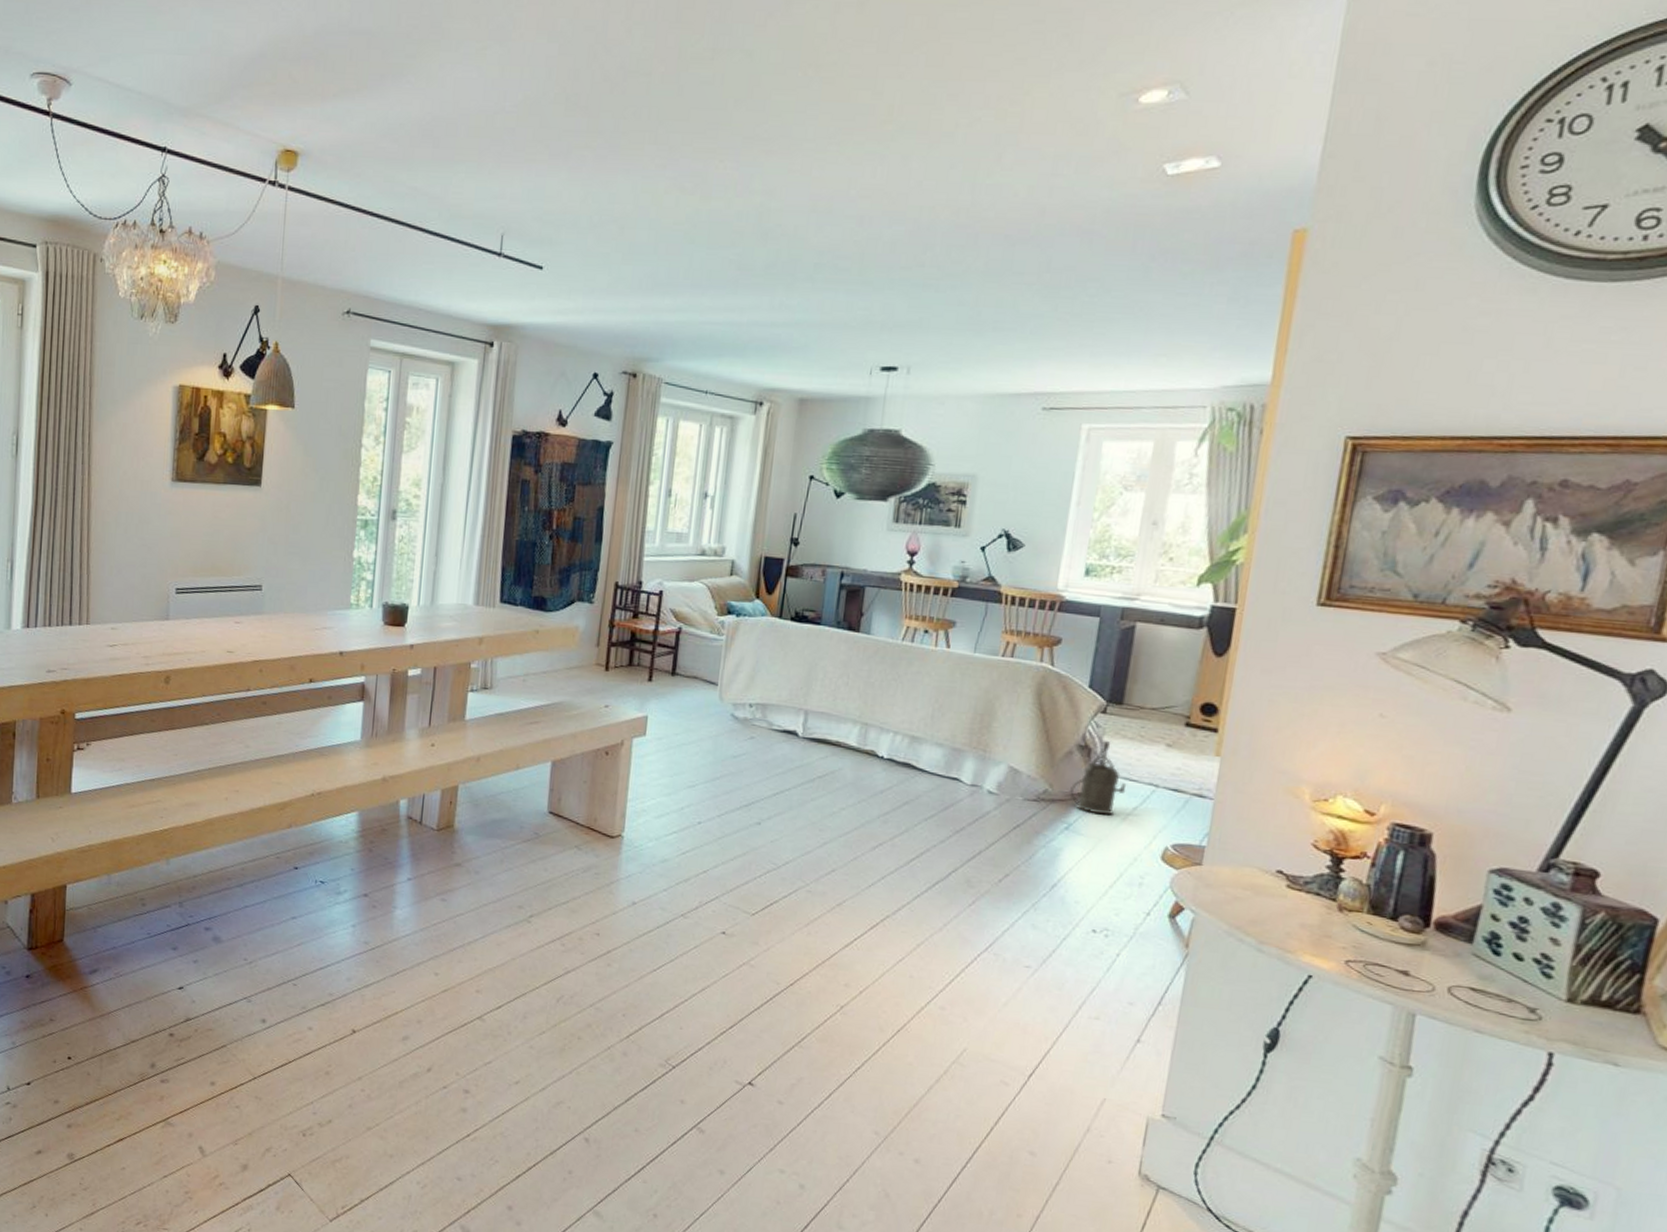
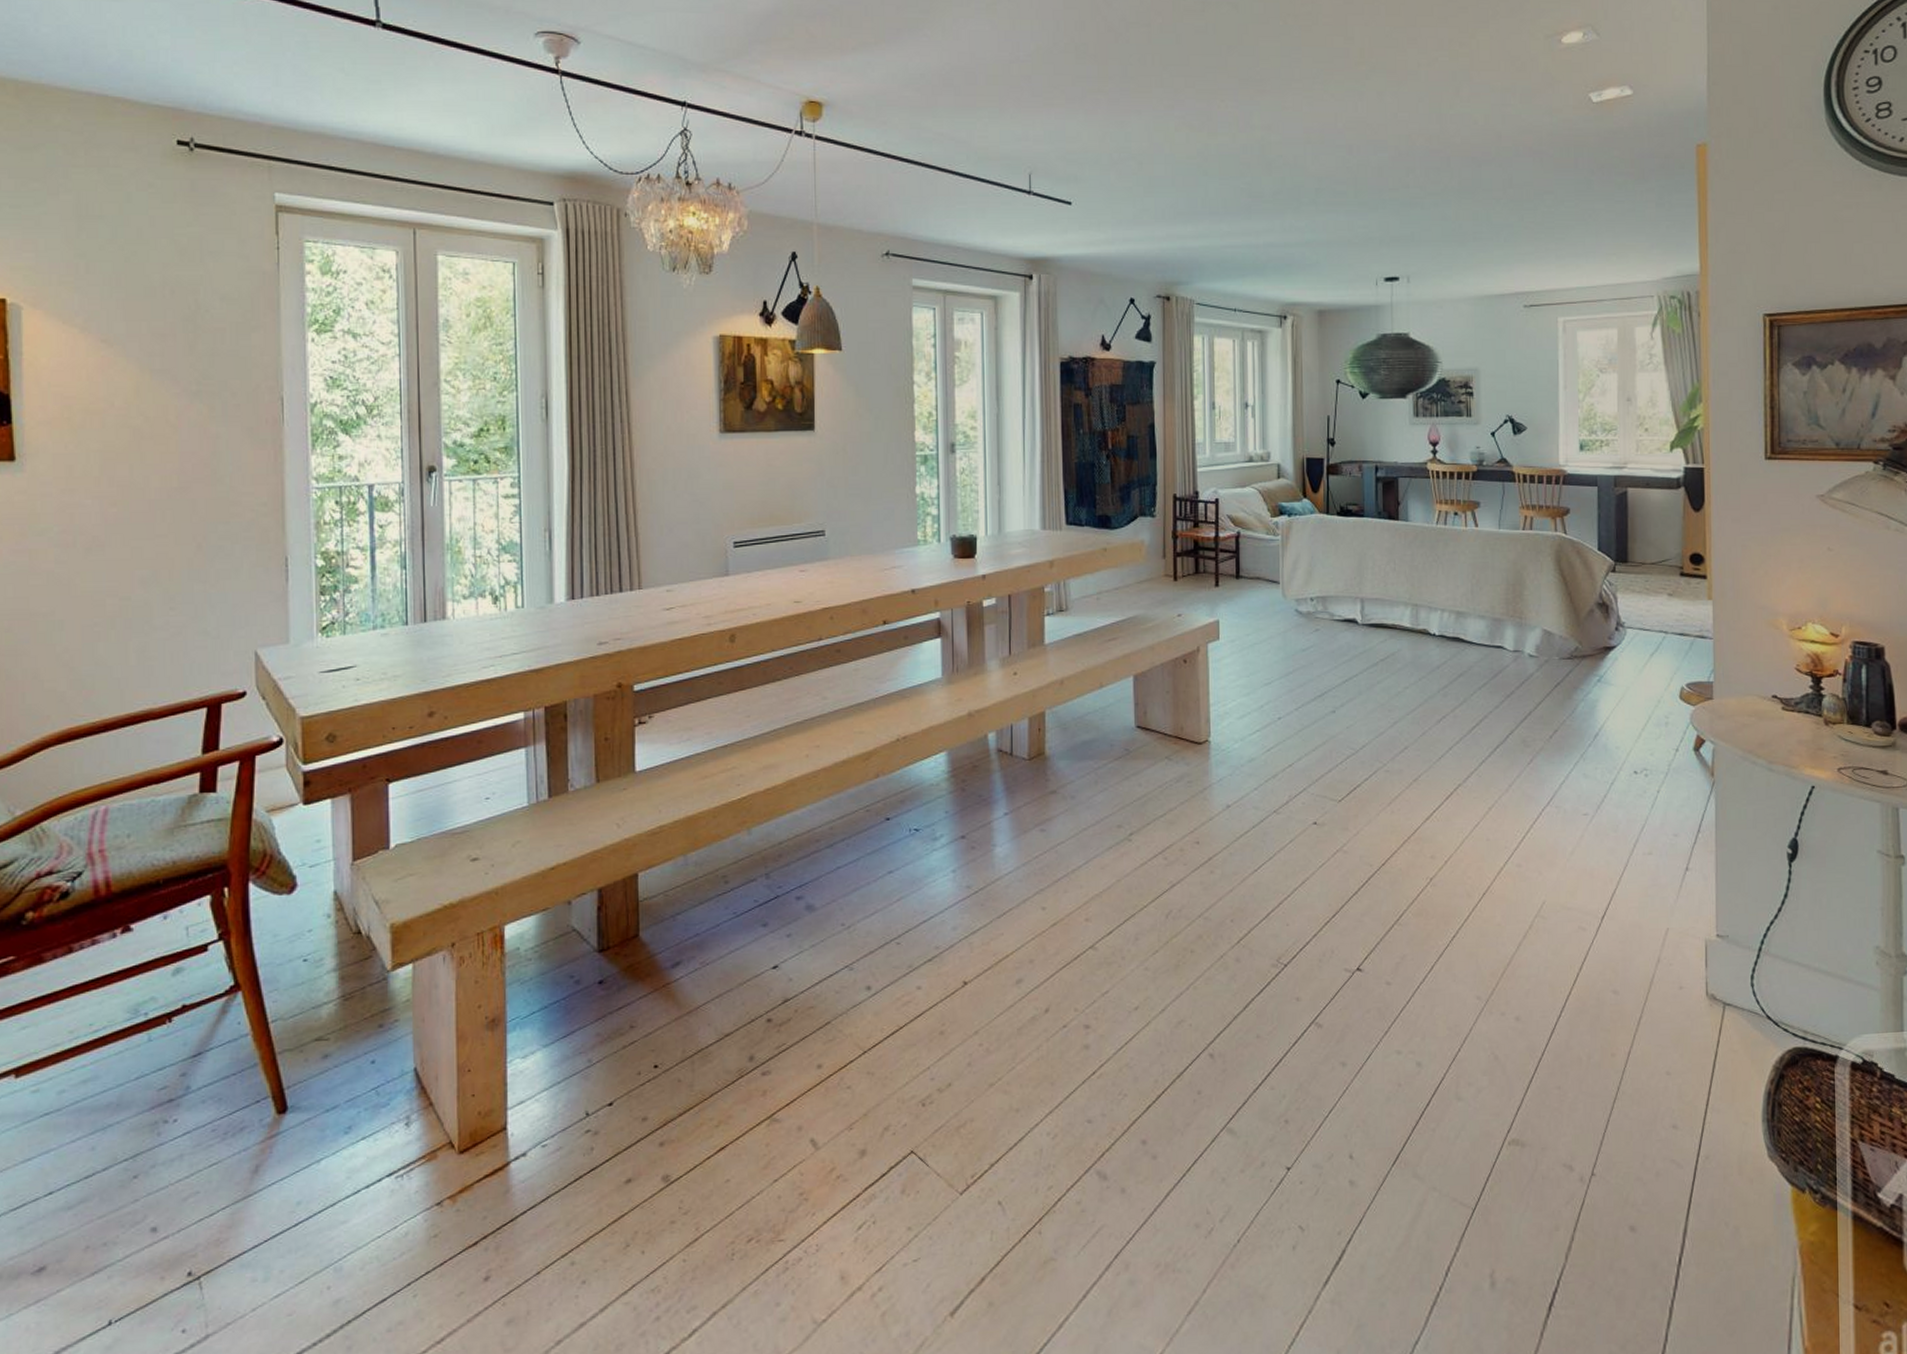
oil lamp: present [1068,740,1127,815] -> none [1595,596,1642,664]

